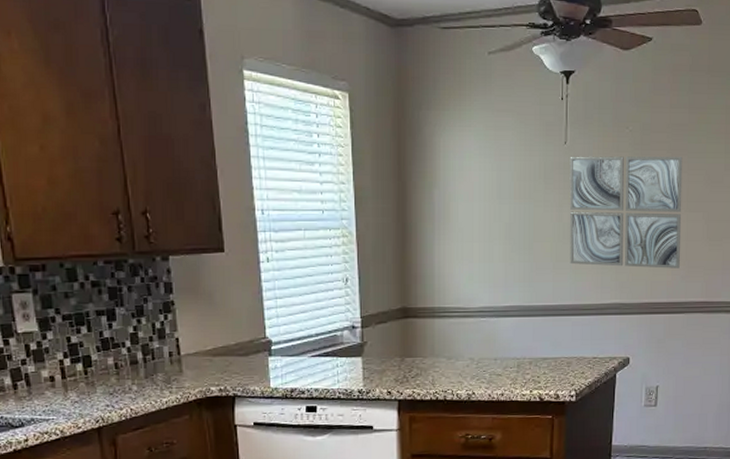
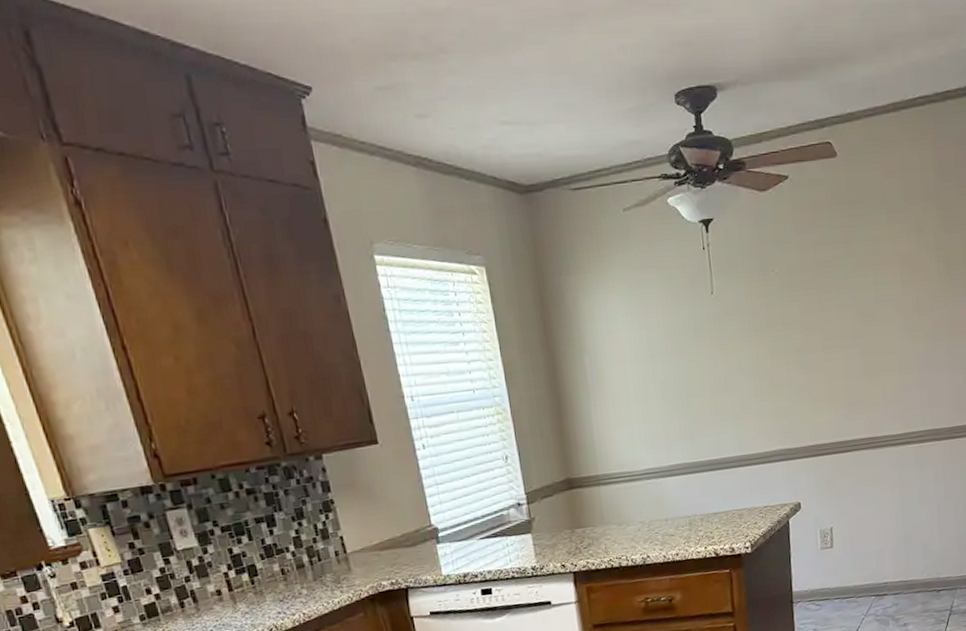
wall art: present [569,156,683,269] -> none [718,293,841,416]

